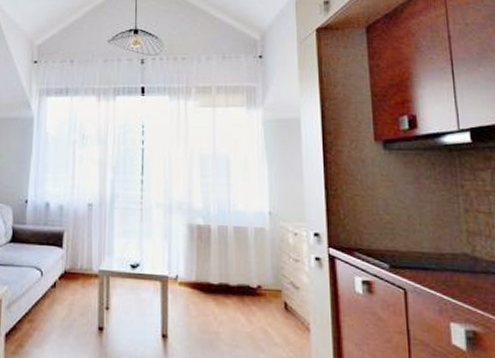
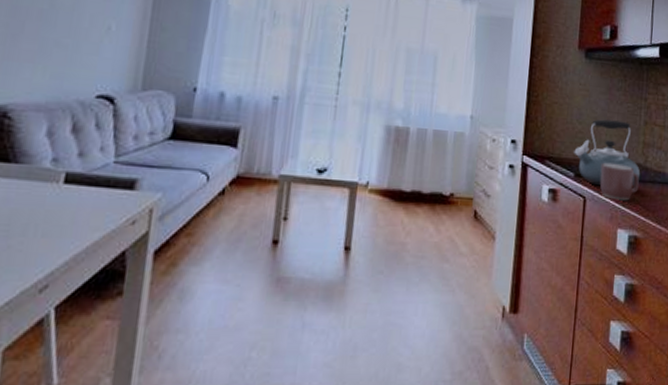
kettle: none [385,209,470,278] -> present [574,119,641,187]
mug: none [419,253,469,293] -> present [600,162,639,201]

